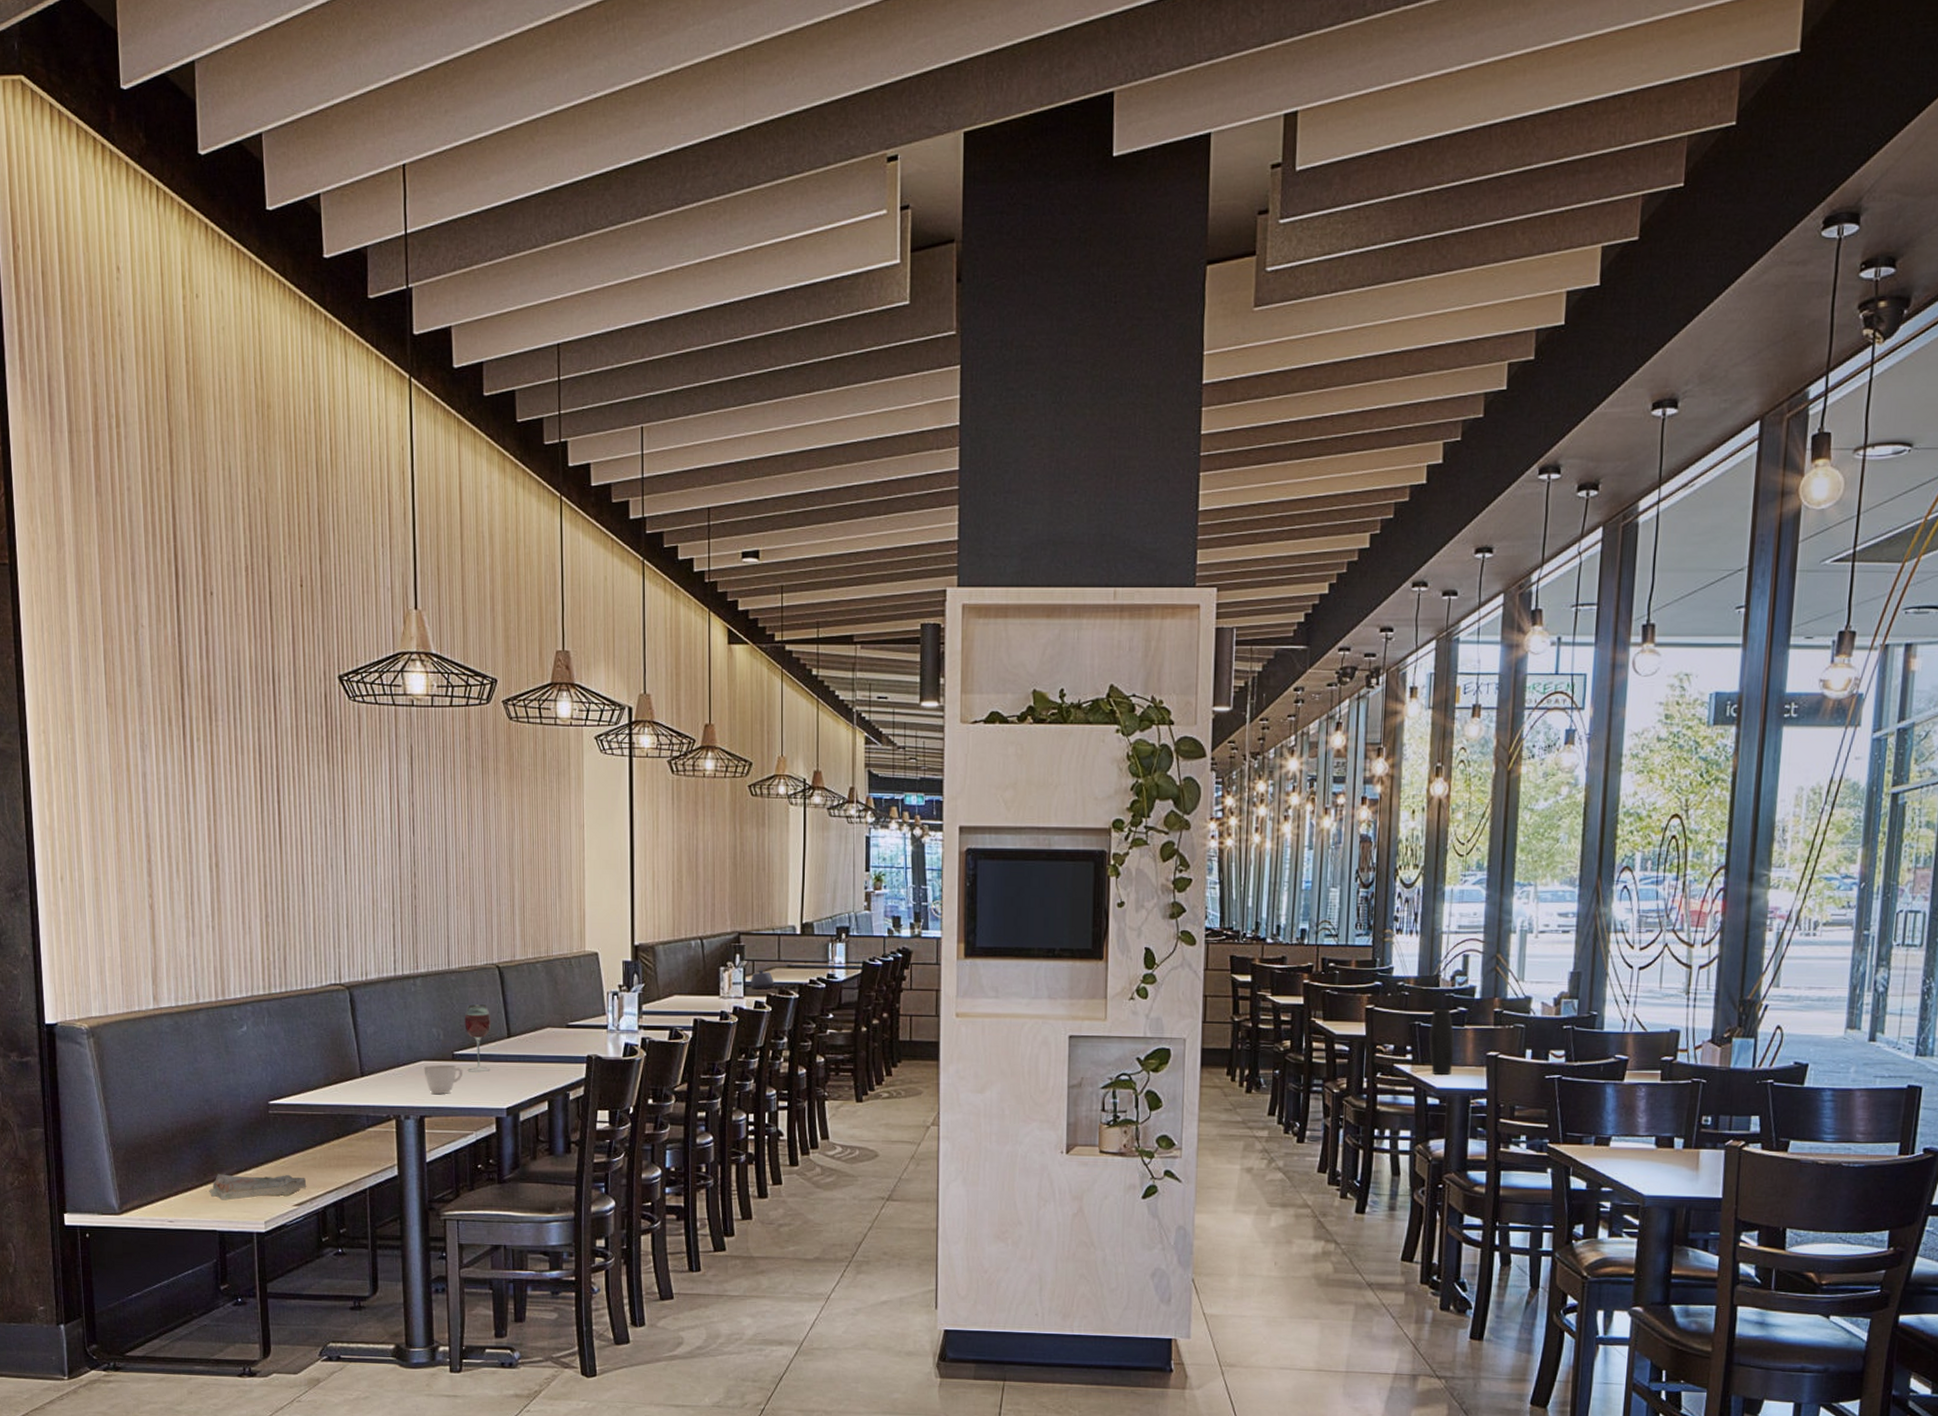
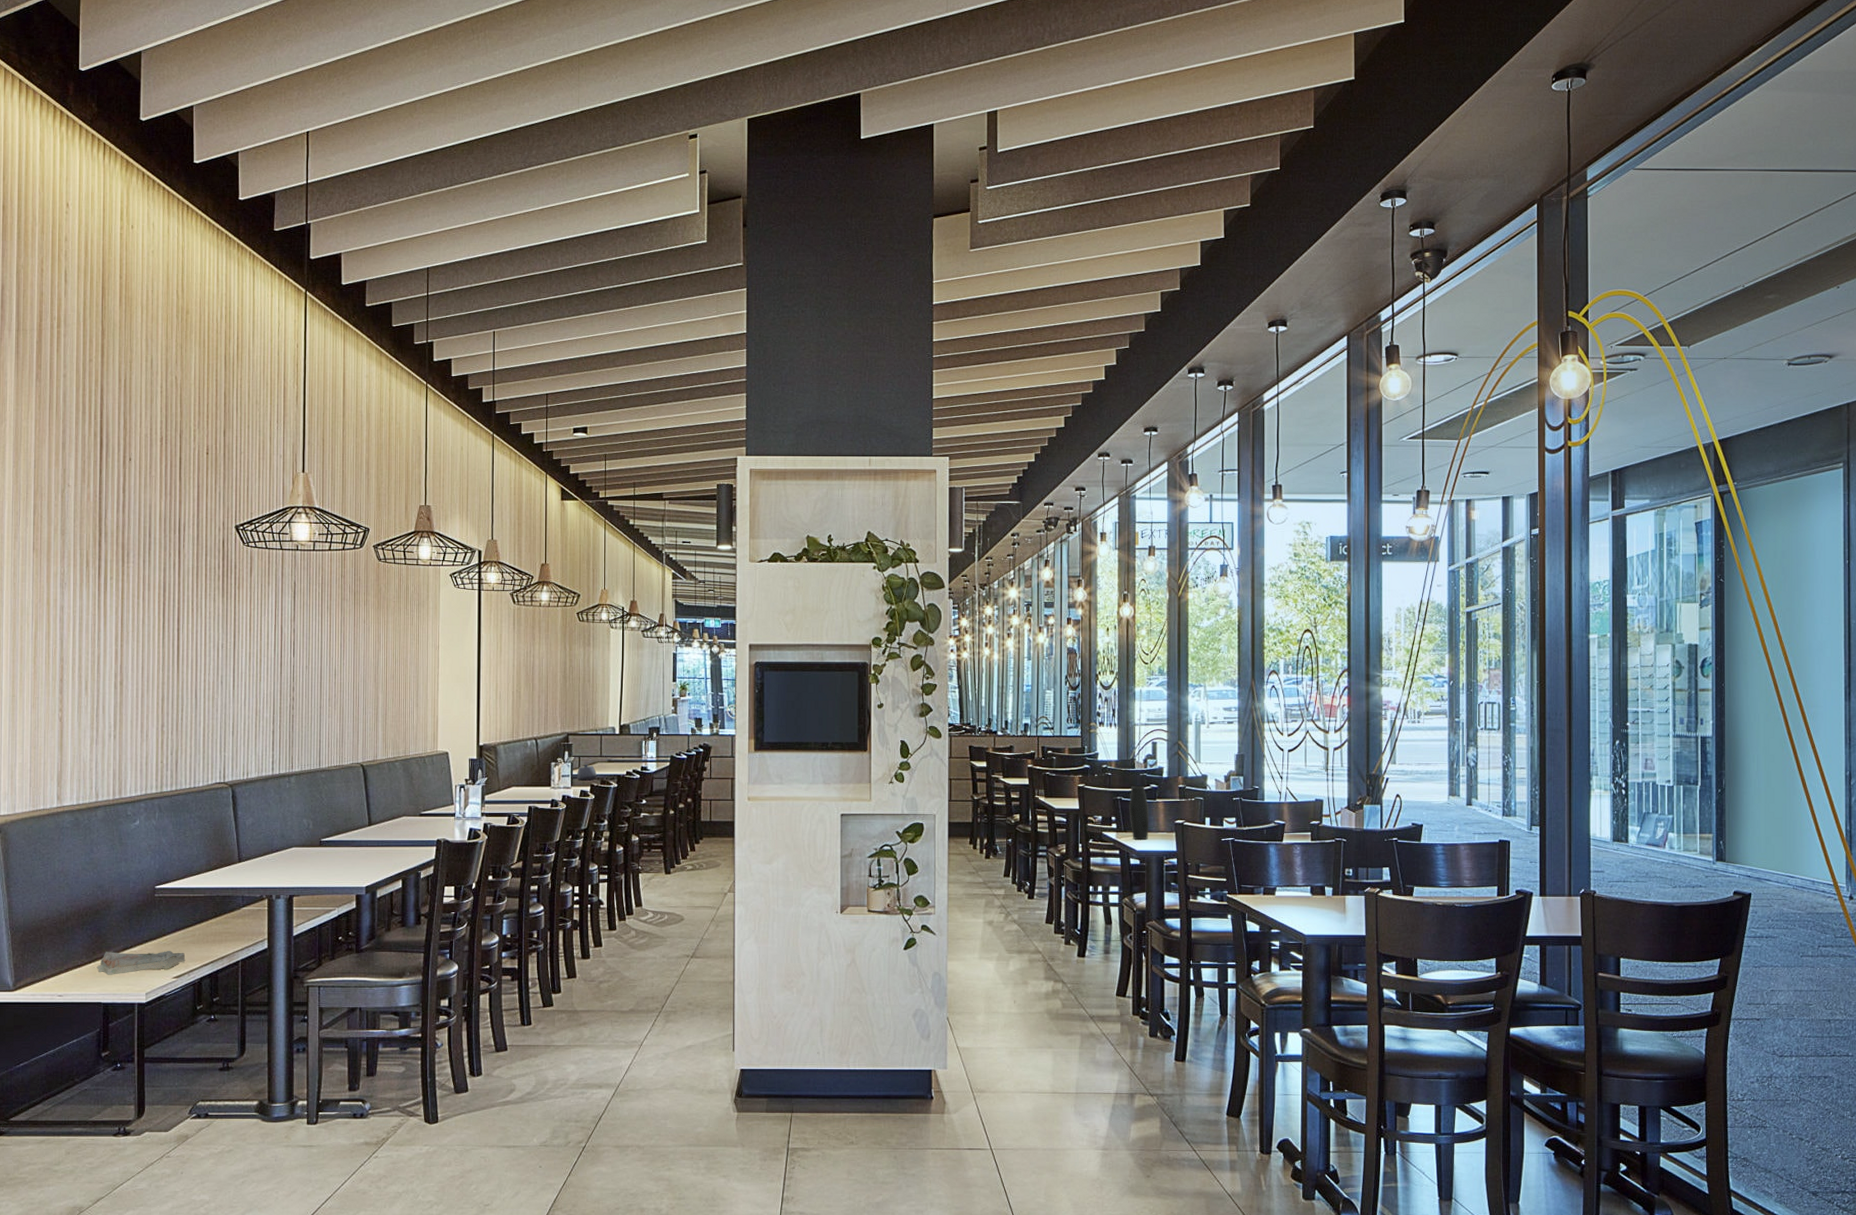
cup: present [424,1064,463,1094] -> none [294,850,329,876]
wineglass: present [464,1004,492,1073] -> none [331,798,355,856]

